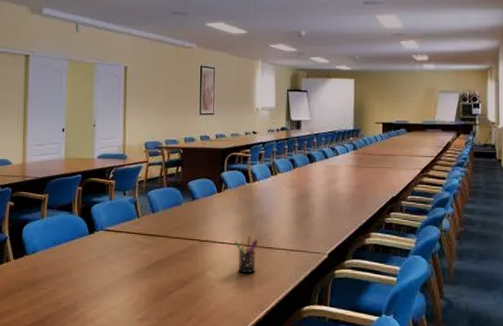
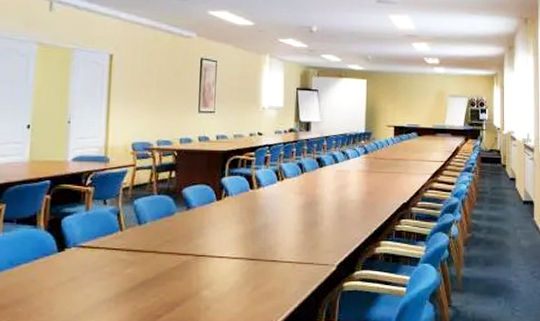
pen holder: present [235,236,259,274] -> none [235,249,262,291]

